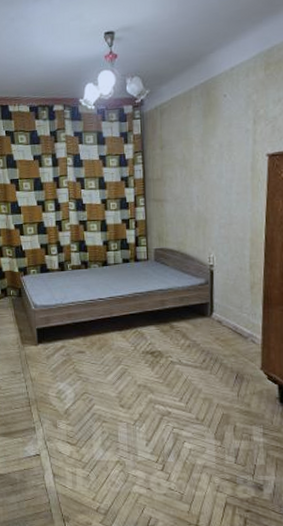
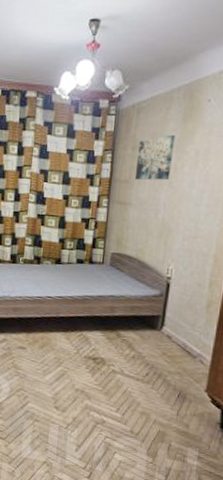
wall art: none [166,130,199,178] -> present [134,134,176,181]

